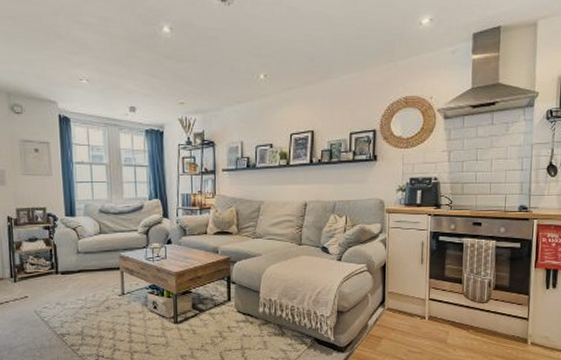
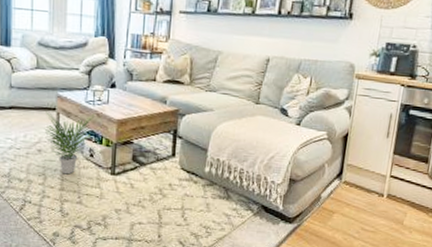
potted plant: none [111,270,154,327] -> present [45,112,94,175]

